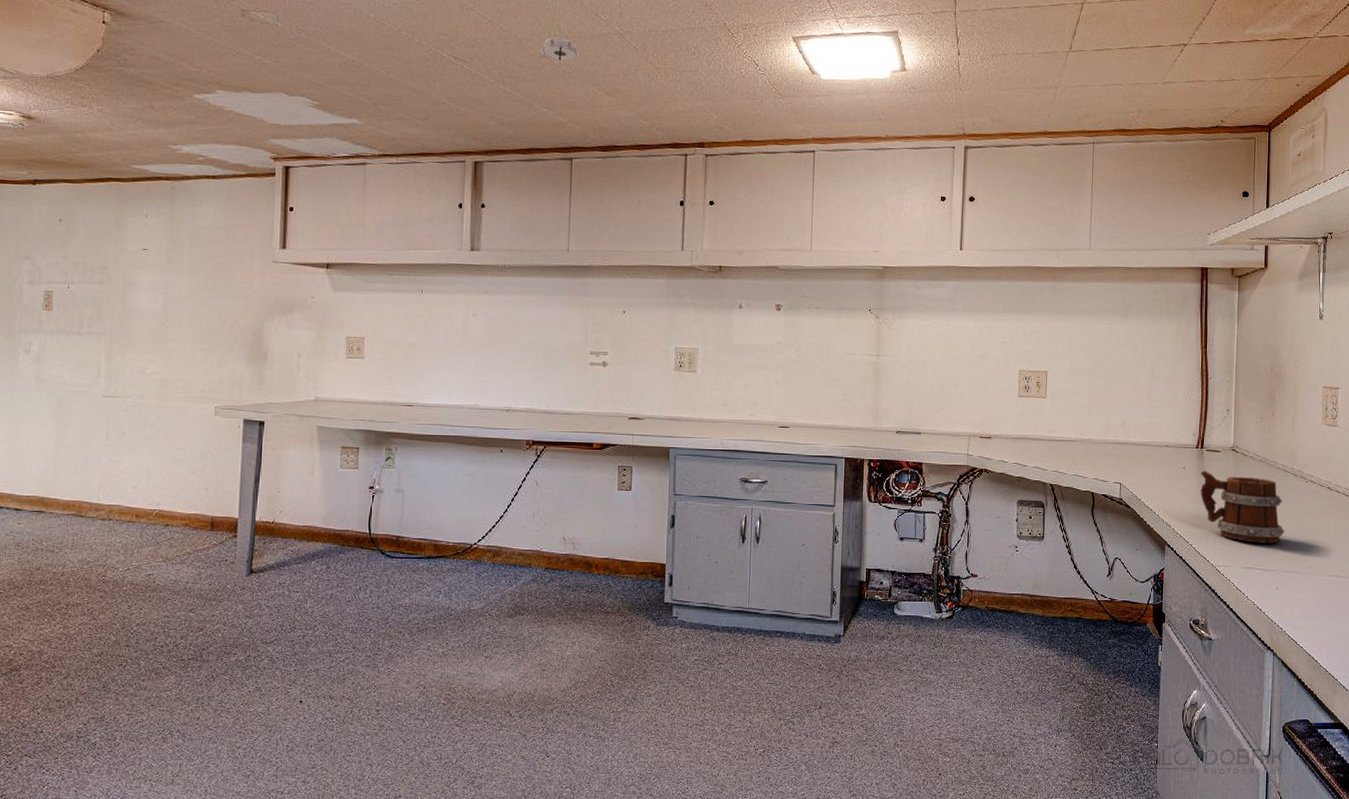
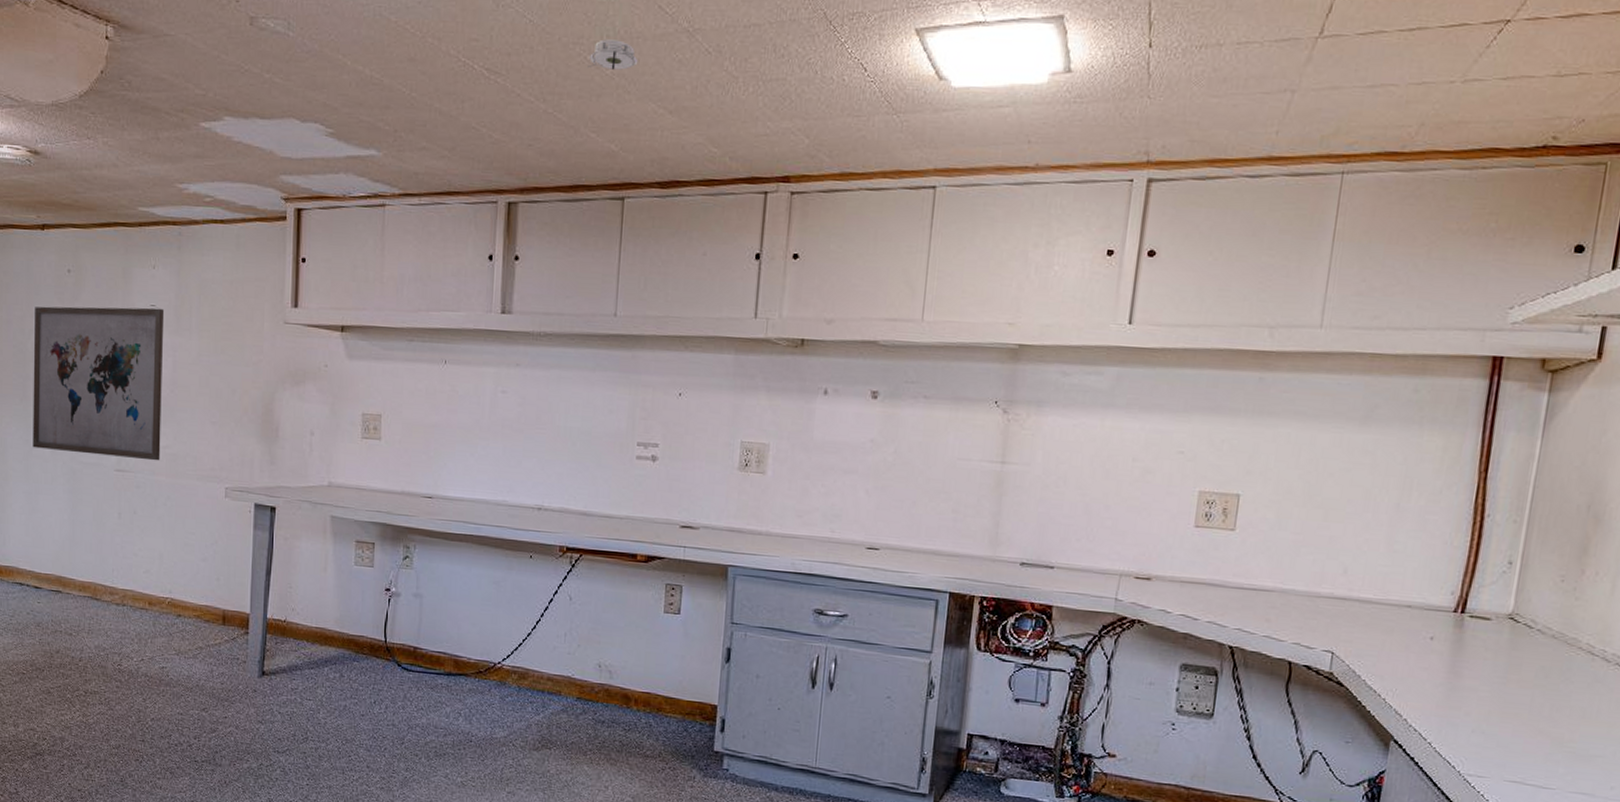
wall art: none [17,251,157,386] -> present [33,306,165,461]
mug: present [1200,471,1284,543] -> none [1452,644,1581,753]

